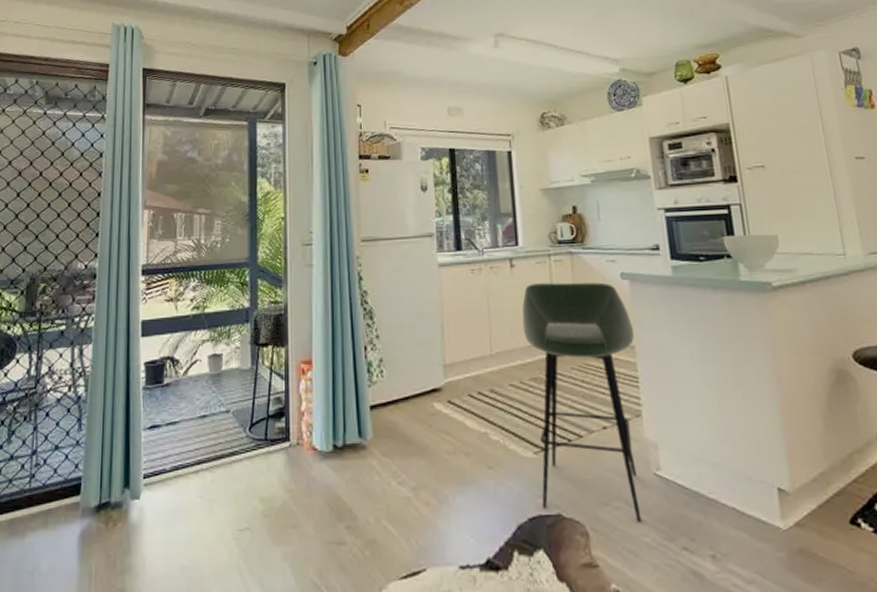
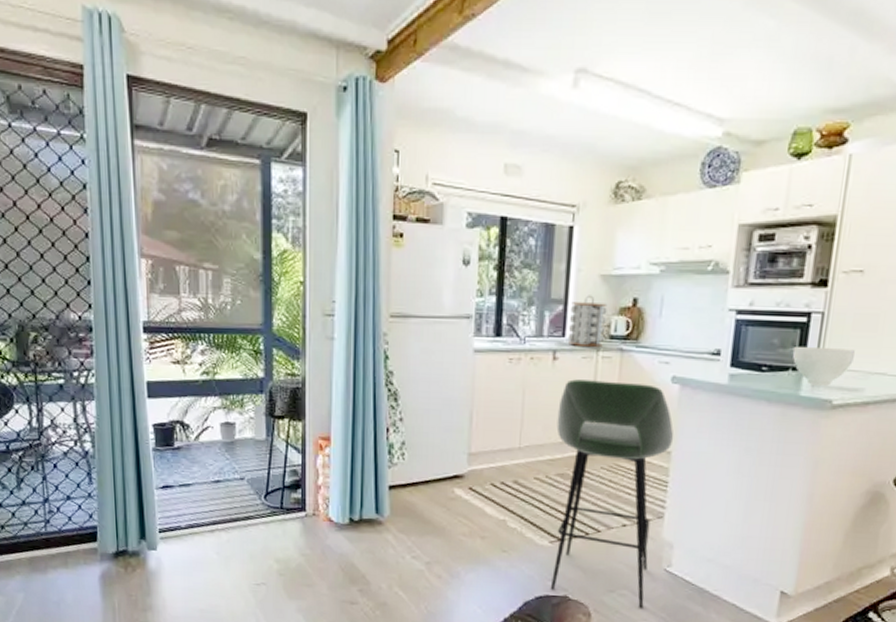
spice rack: none [519,207,554,254] -> present [567,295,608,348]

